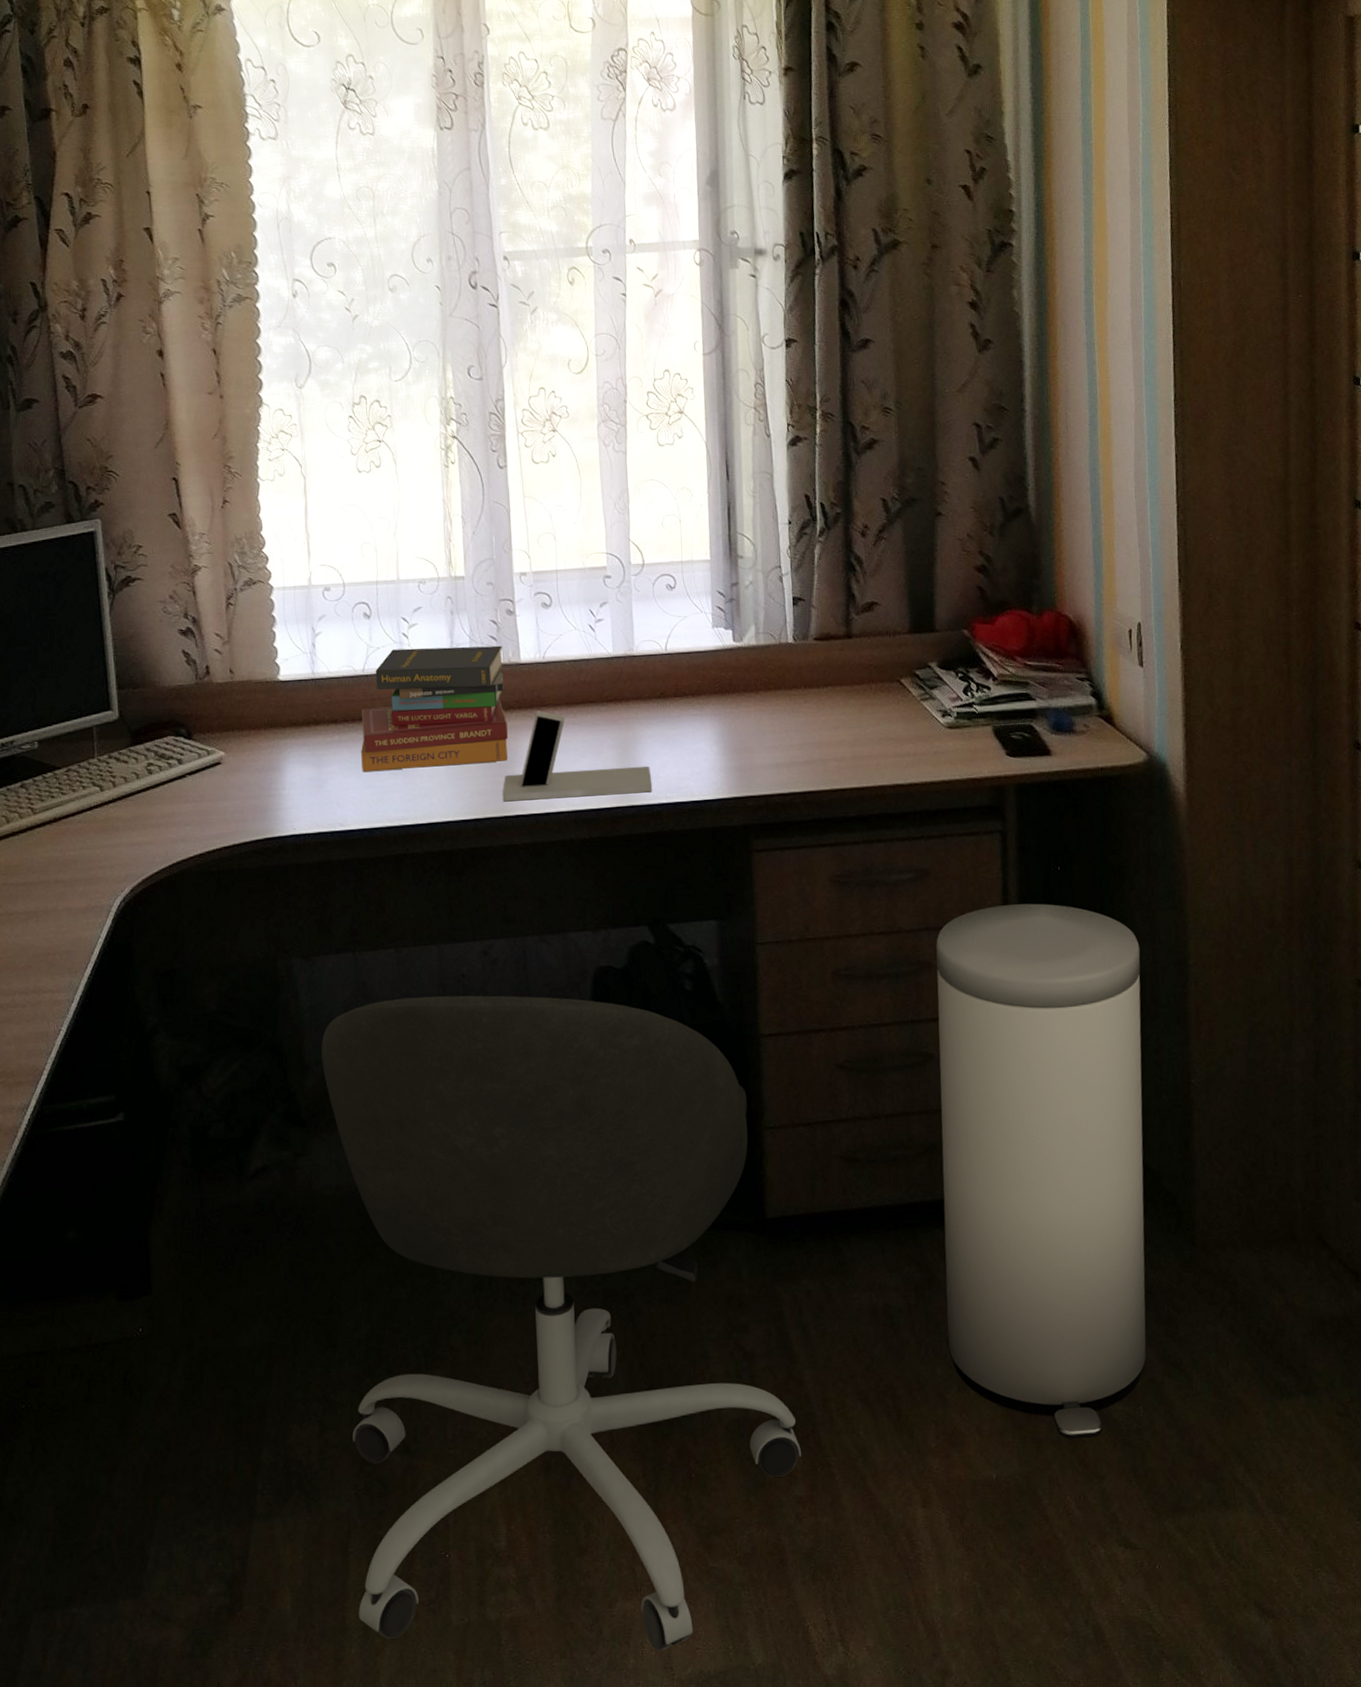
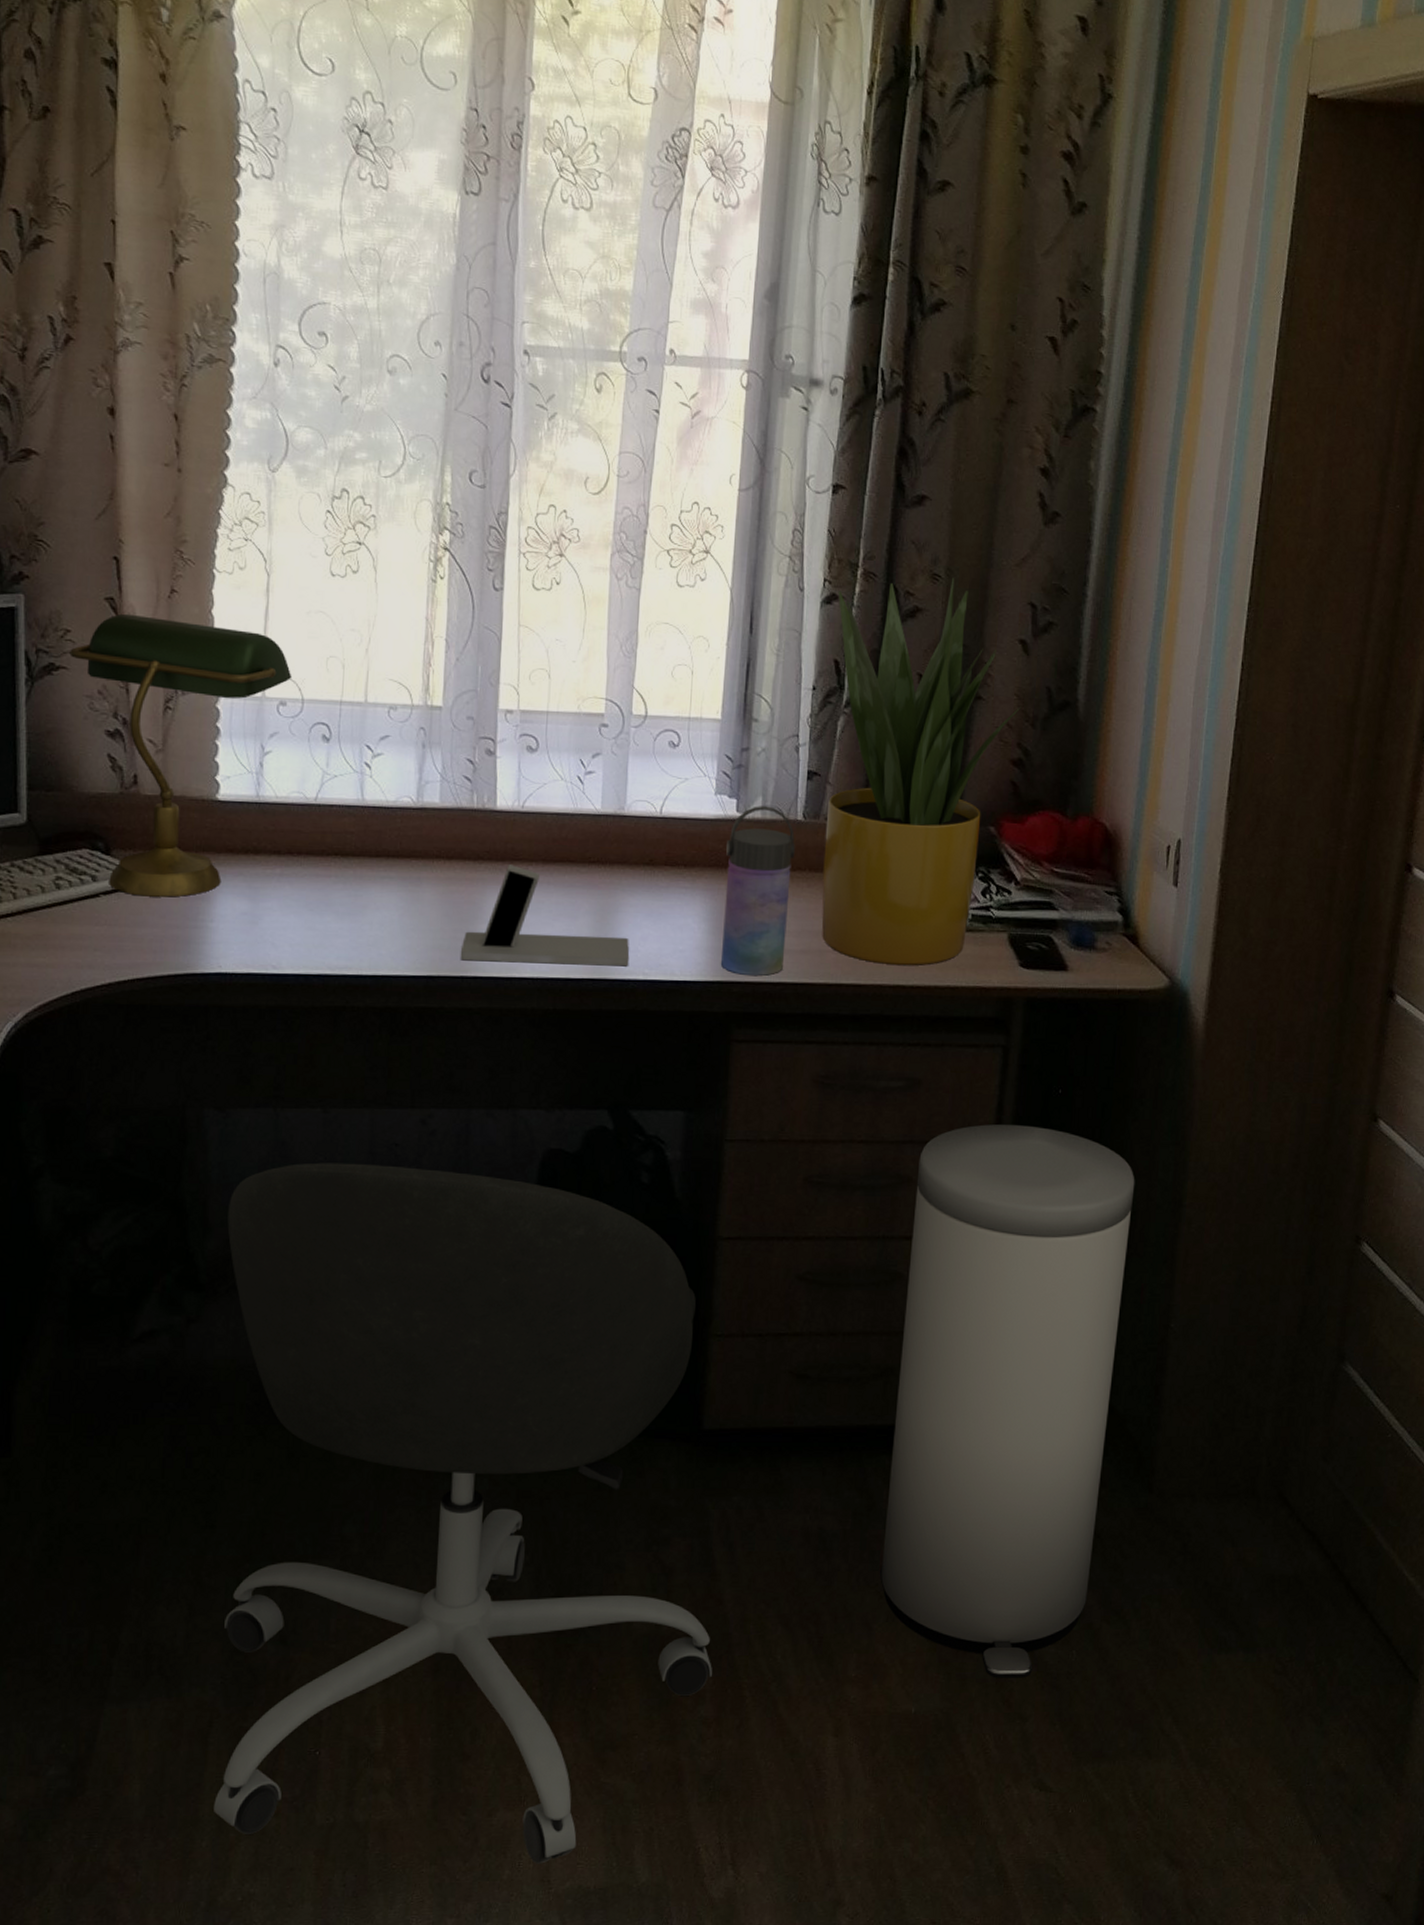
desk lamp: none [143,525,333,773] -> present [69,613,293,897]
books: present [361,645,508,771] -> none [304,779,477,916]
water bottle: none [728,633,791,790] -> present [721,806,795,977]
planter: none [801,409,979,767] -> present [821,578,1021,966]

